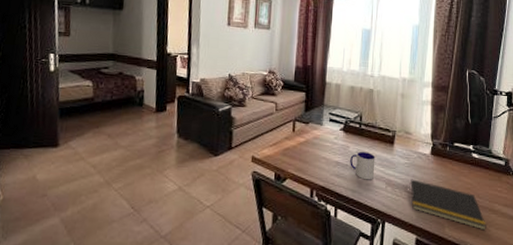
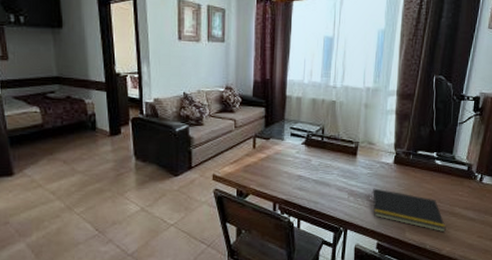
mug: present [350,151,376,180] -> none [312,164,338,192]

